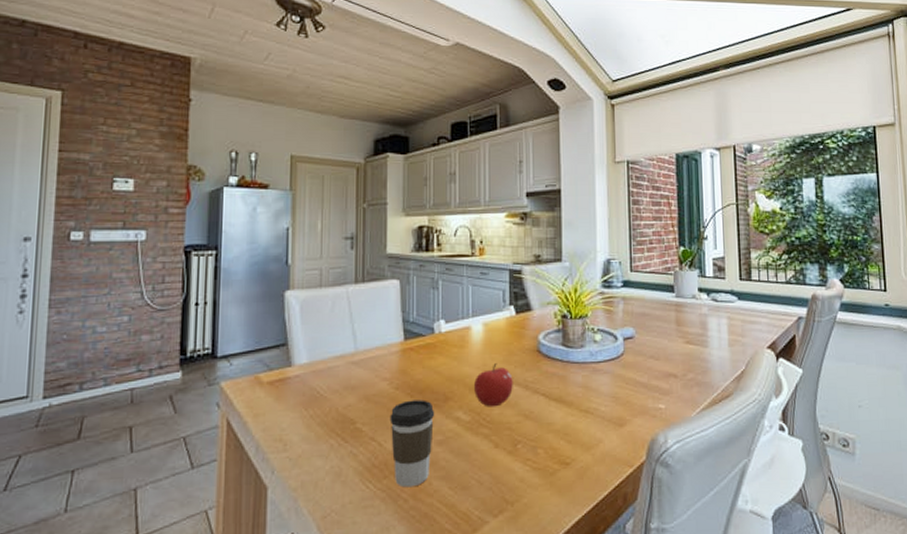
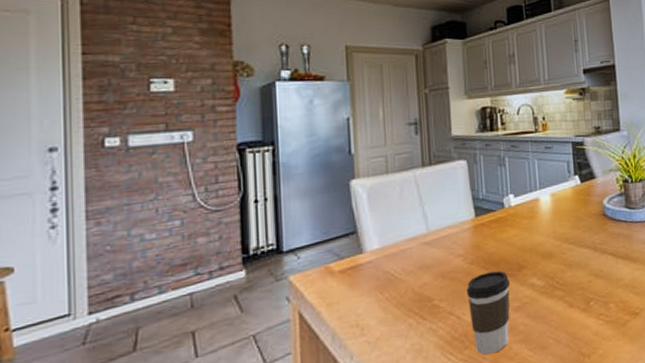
fruit: present [473,363,513,407] -> none [545,230,583,271]

